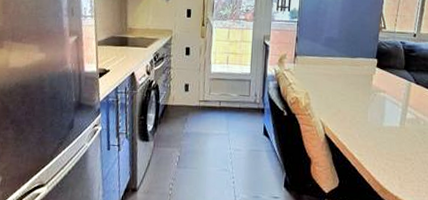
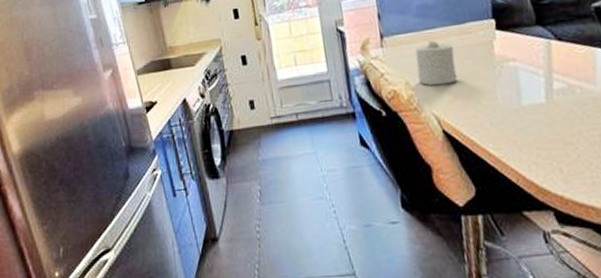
candle: none [316,66,345,101] -> present [415,40,458,86]

